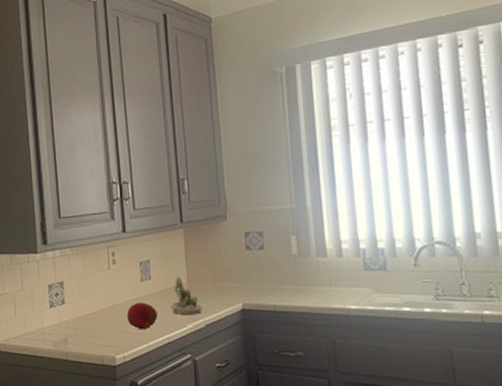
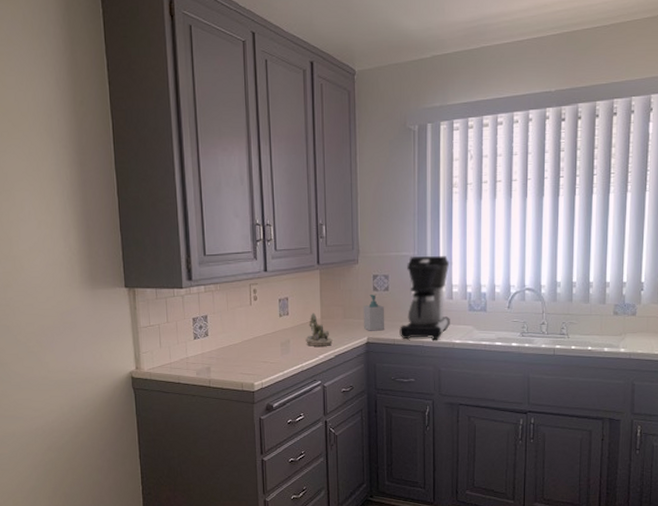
fruit: present [127,302,158,330] -> none [266,335,293,360]
soap bottle: none [236,254,263,296] -> present [364,295,385,331]
coffee maker: none [280,207,342,306] -> present [399,256,450,340]

